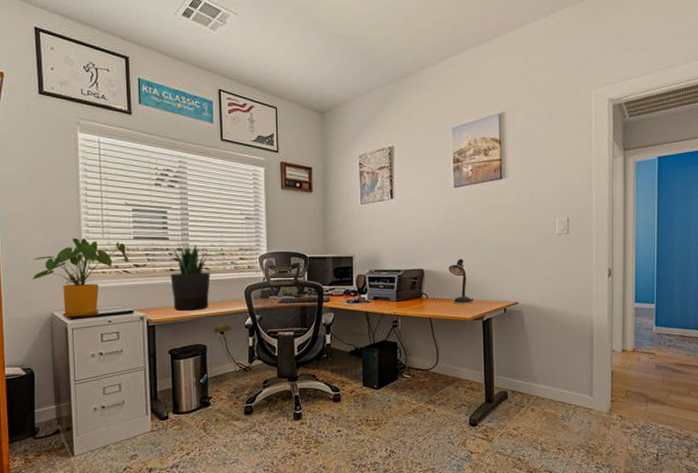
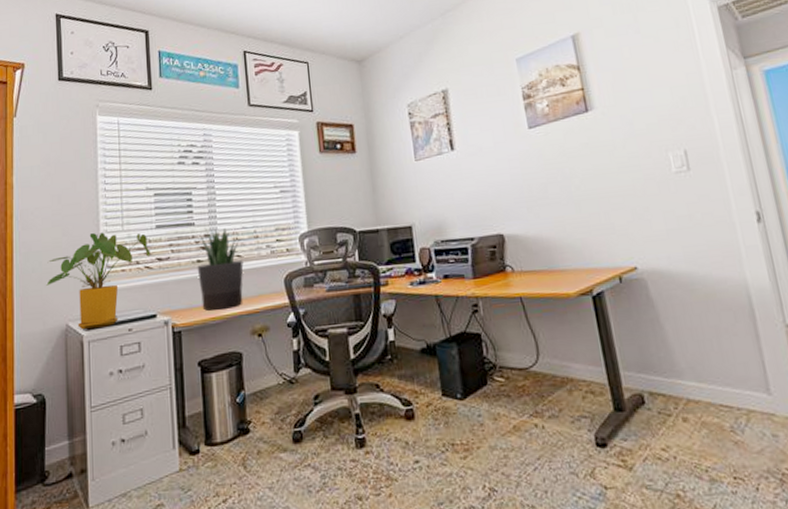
desk lamp: present [449,258,474,305] -> none [536,215,576,277]

